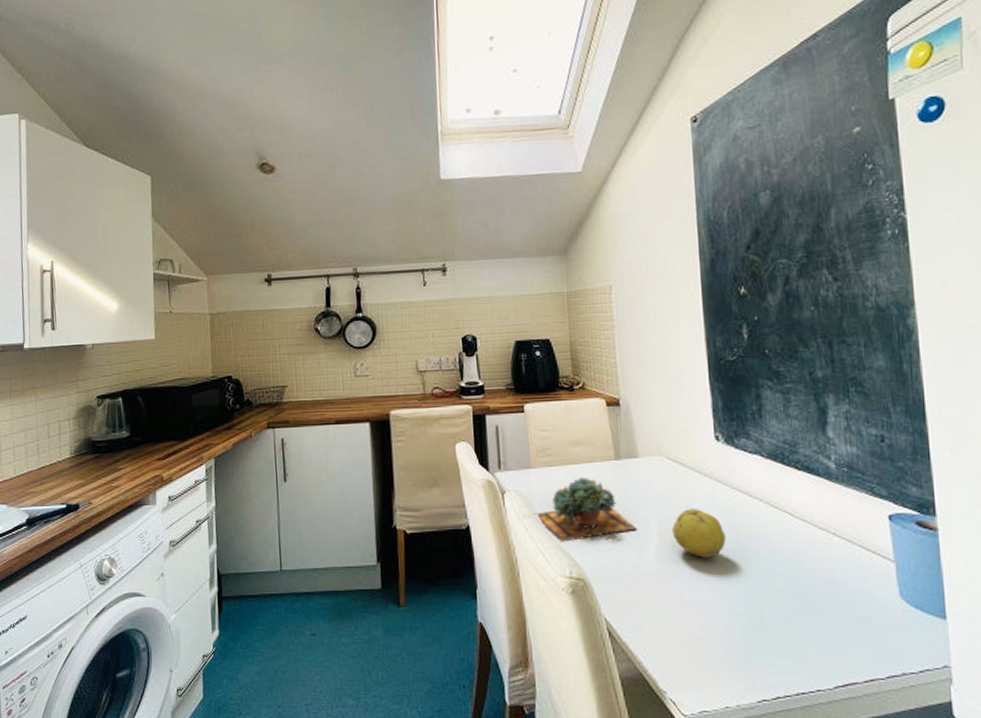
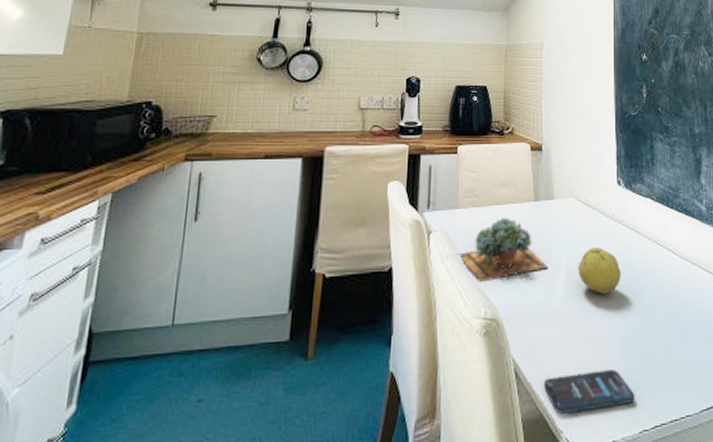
smartphone: none [641,636,751,675] -> present [544,369,635,414]

